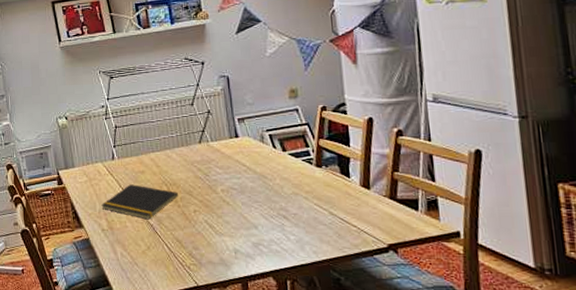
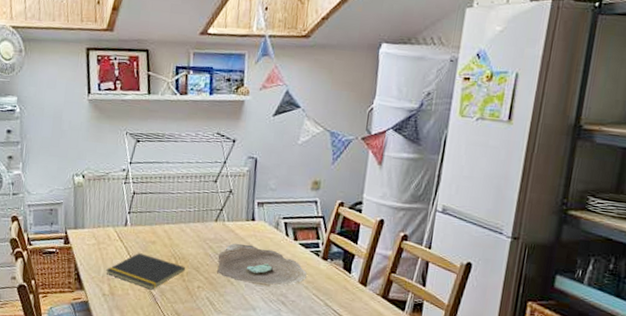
decorative bowl: none [208,162,304,202] -> present [216,243,307,287]

